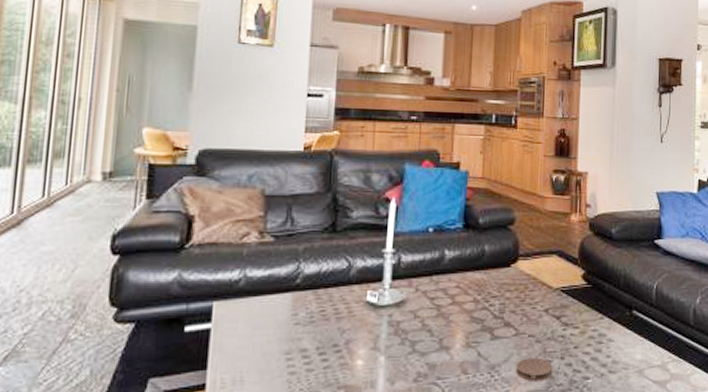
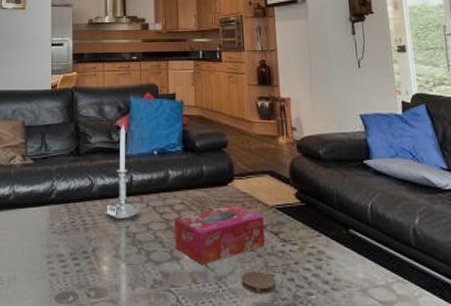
tissue box: none [445,287,546,354] -> present [174,205,266,265]

